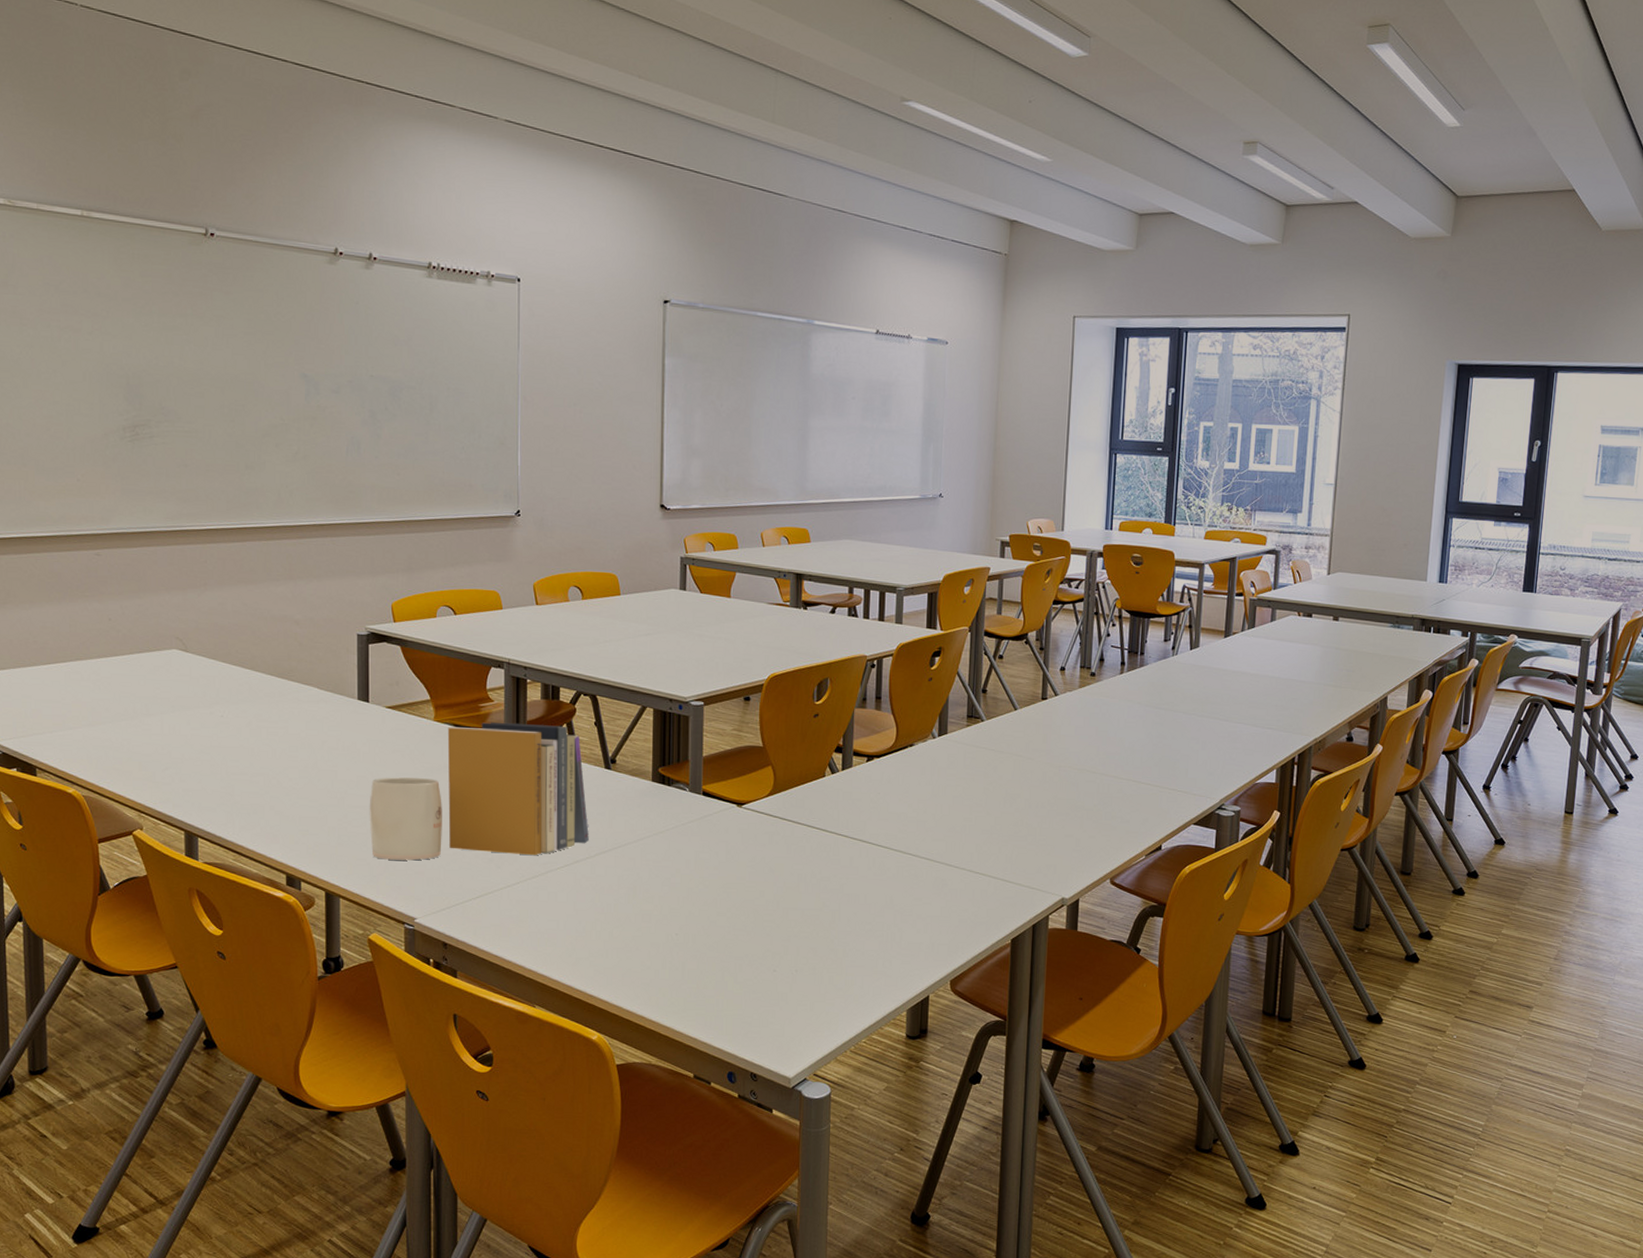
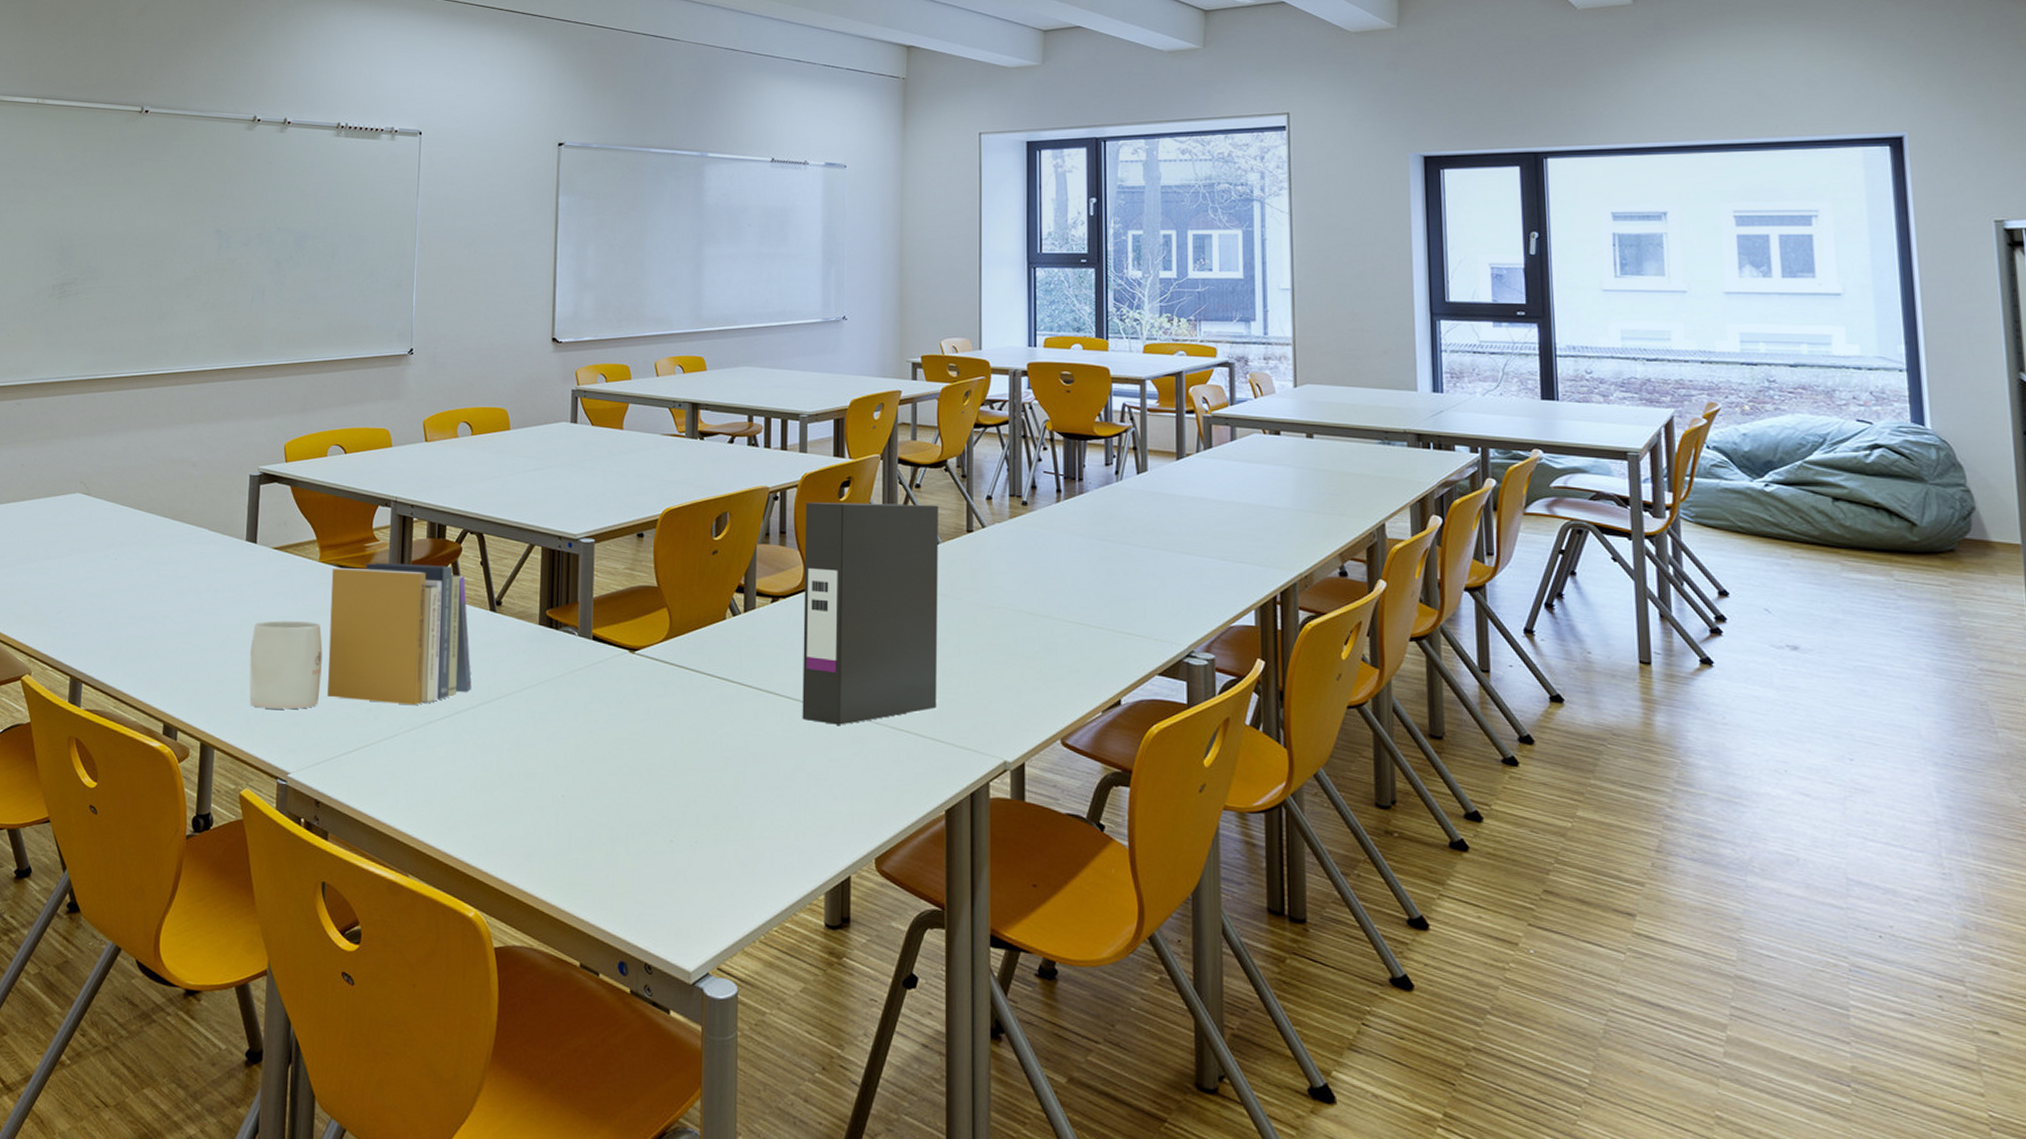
binder: none [891,670,1018,869] -> present [802,502,939,725]

